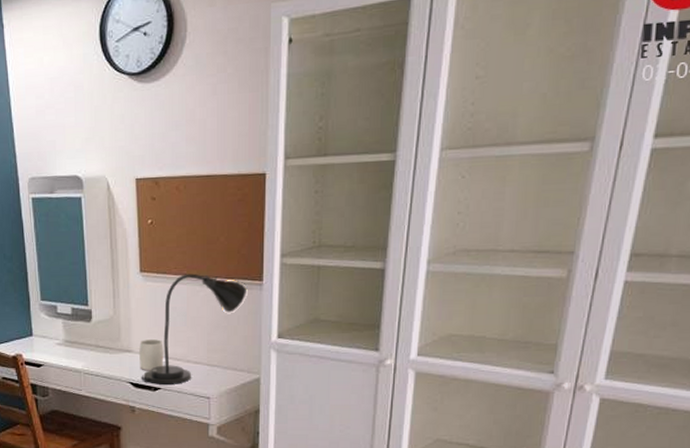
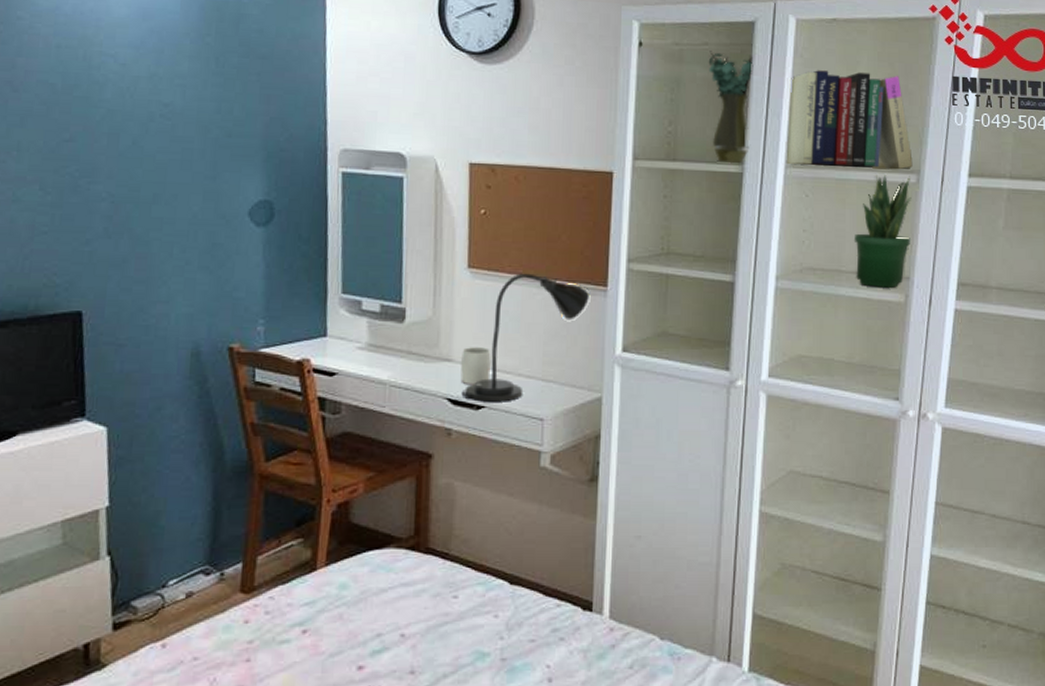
vase: none [360,36,409,152] -> present [708,51,754,163]
books: none [441,33,587,147] -> present [786,70,913,170]
planter: none [513,144,583,265] -> present [854,175,912,289]

